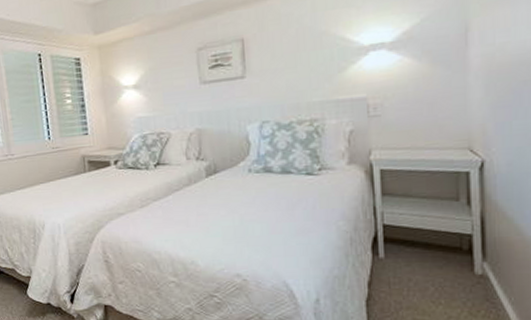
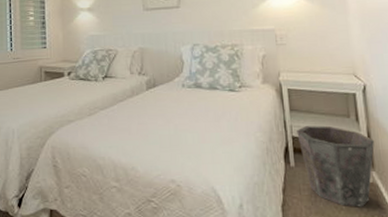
waste bin: none [389,211,489,302] -> present [297,125,375,207]

